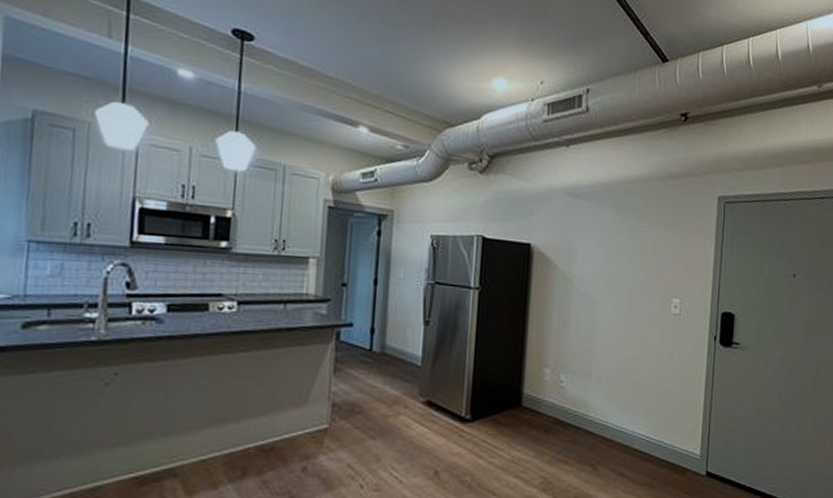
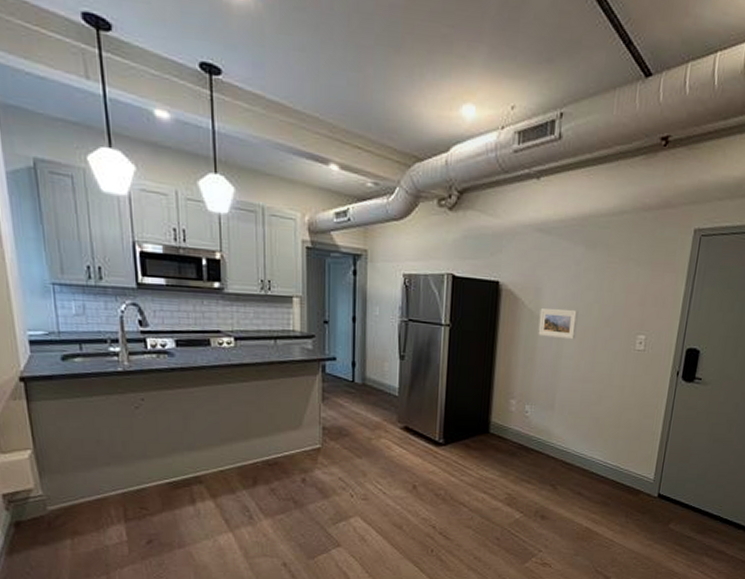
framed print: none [571,271,612,304] -> present [538,308,579,340]

